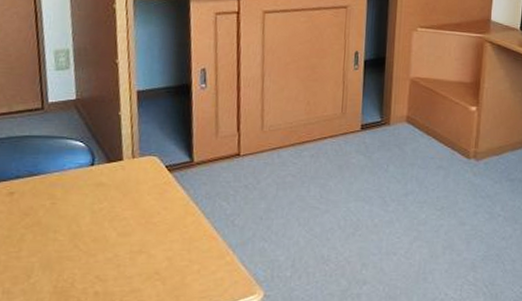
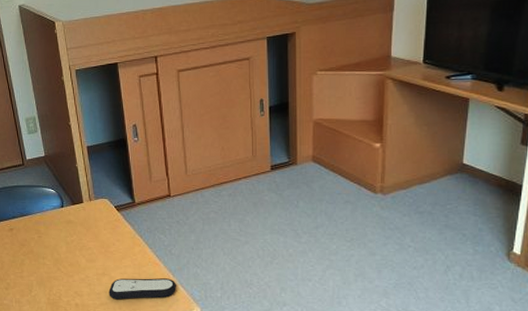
remote control: none [144,256,236,284] -> present [109,278,176,300]

